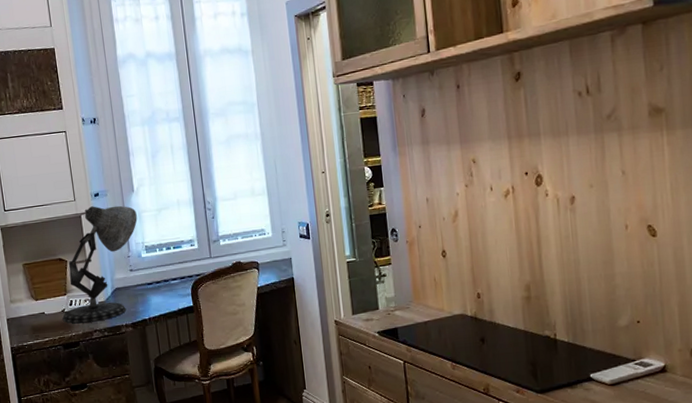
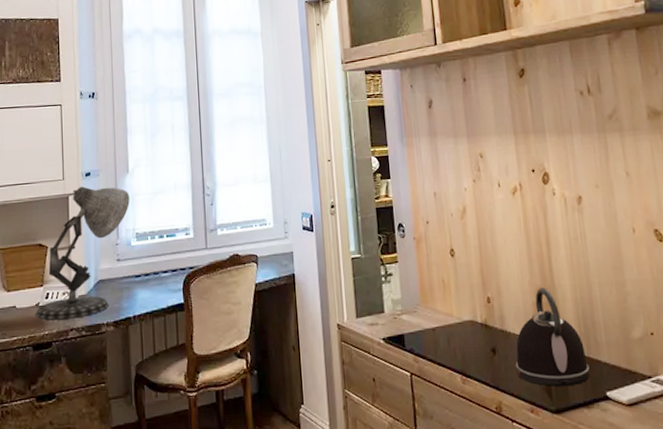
kettle: none [503,283,575,370] -> present [515,287,590,387]

